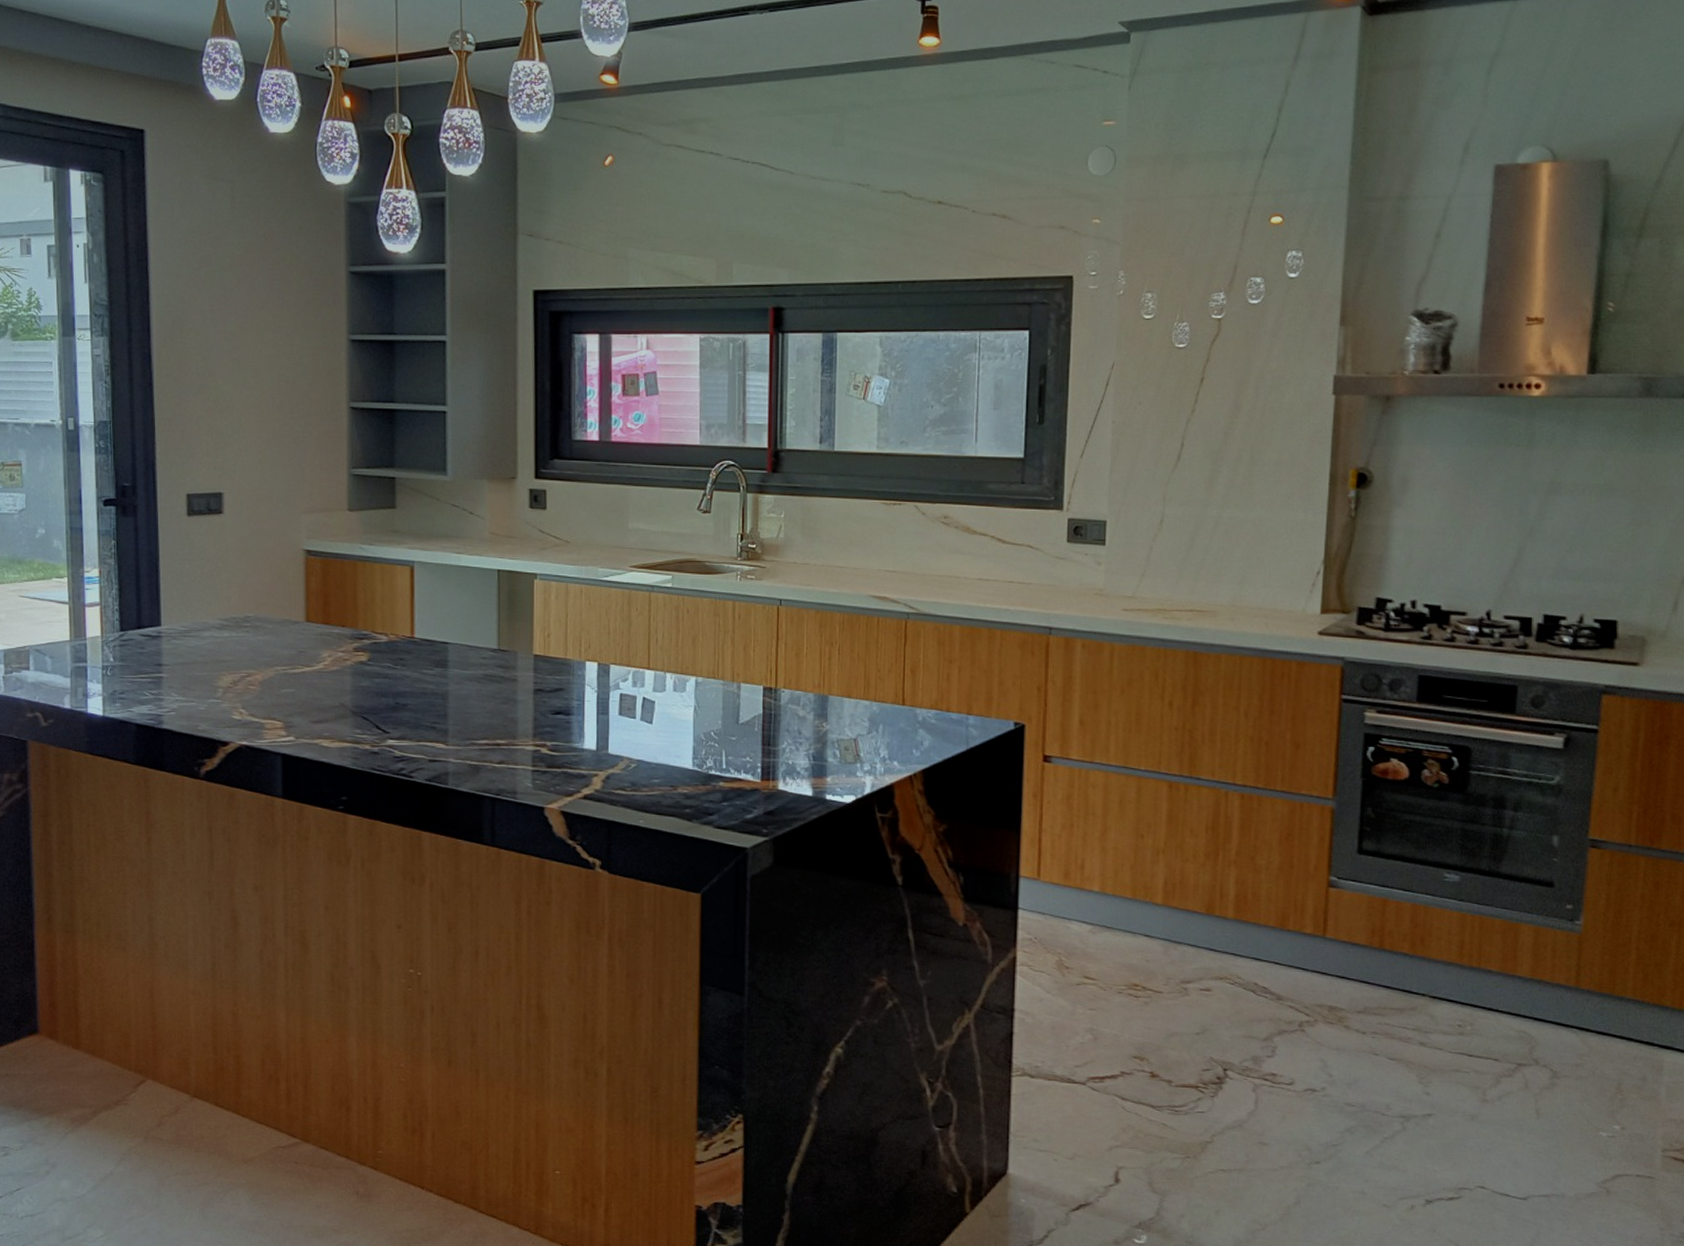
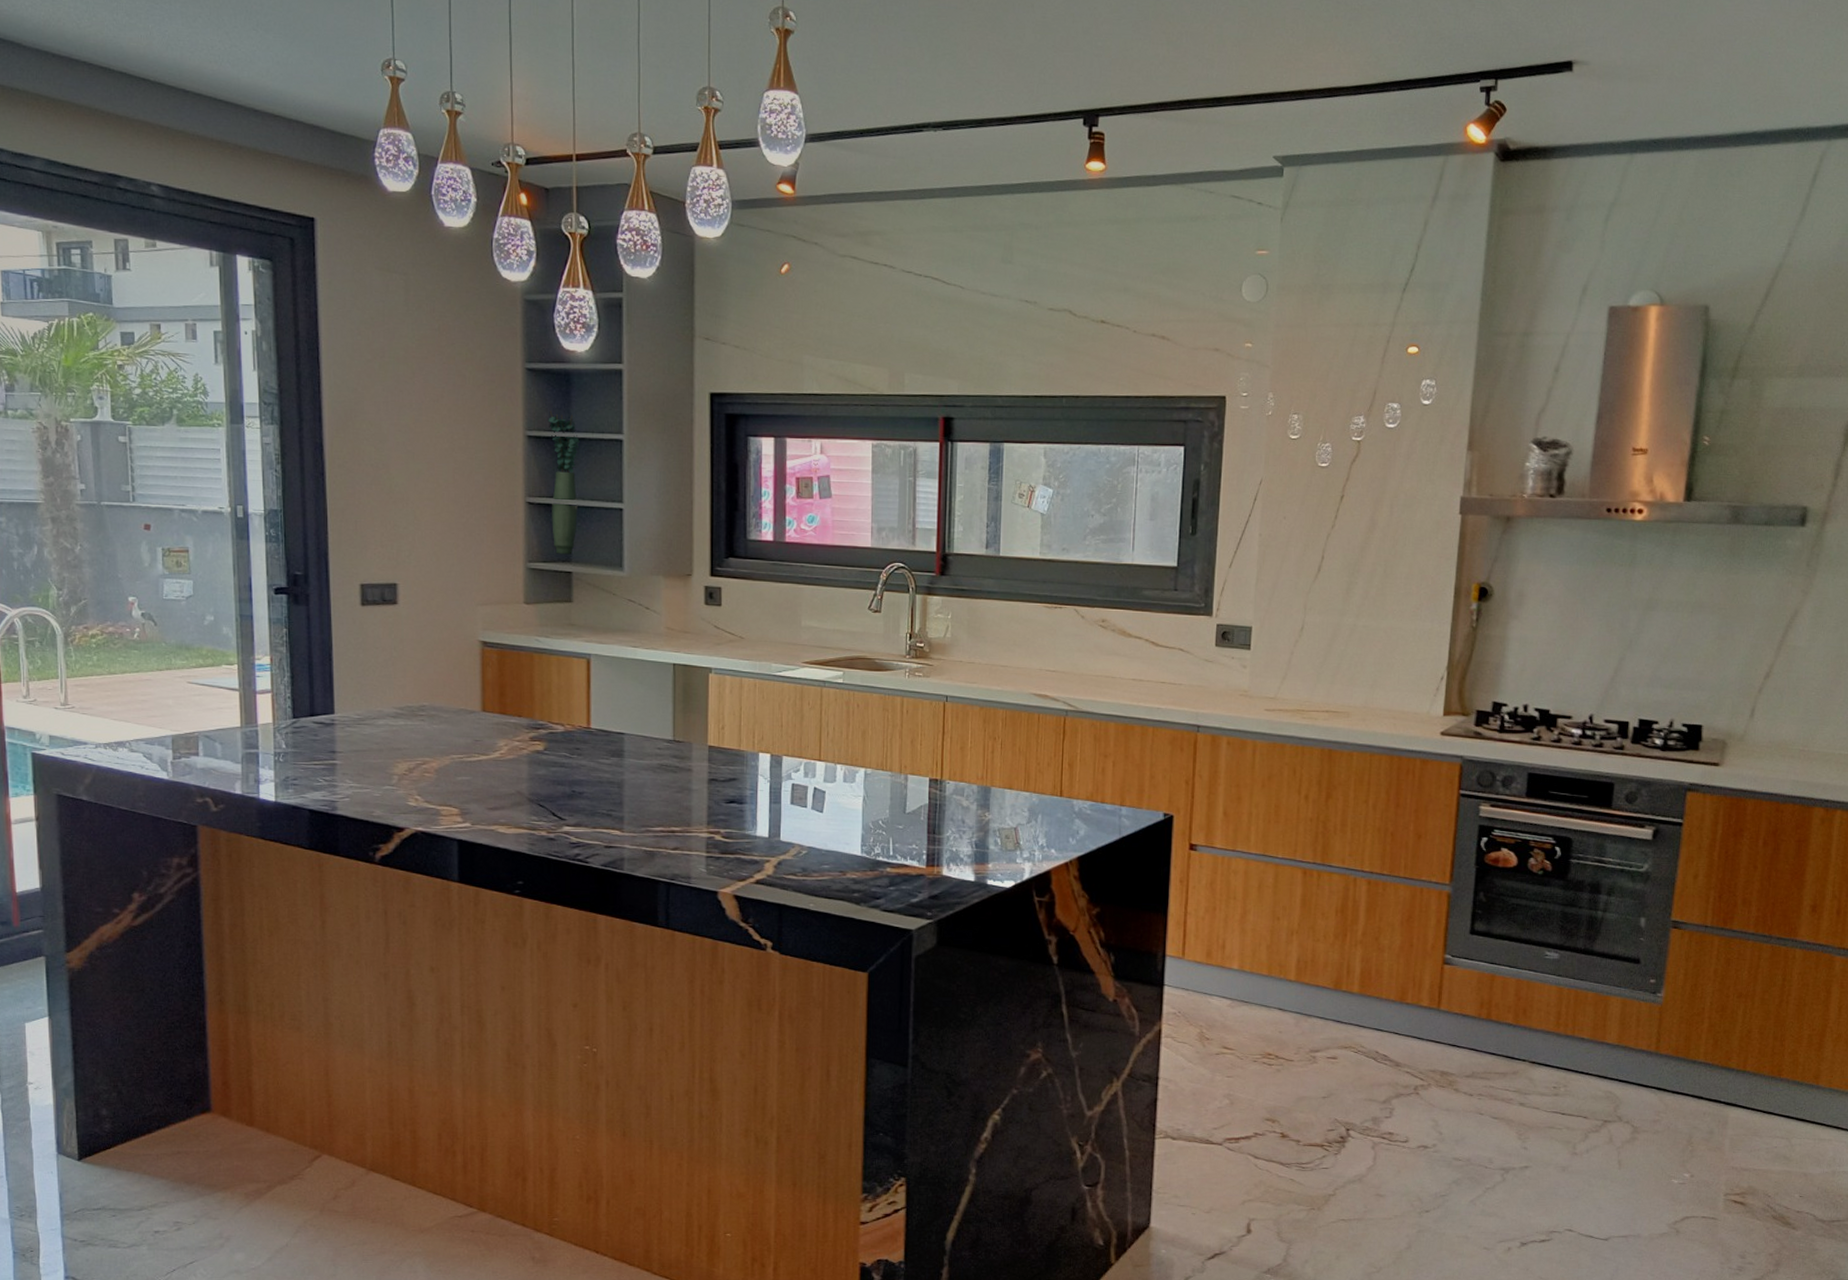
vase: none [371,313,403,460] -> present [548,410,580,555]

